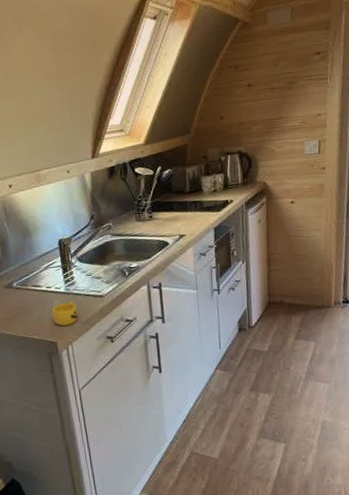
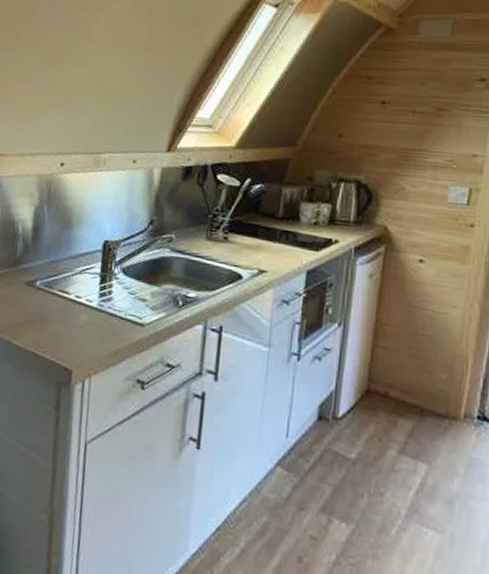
cup: present [51,301,79,326] -> none [74,321,108,352]

